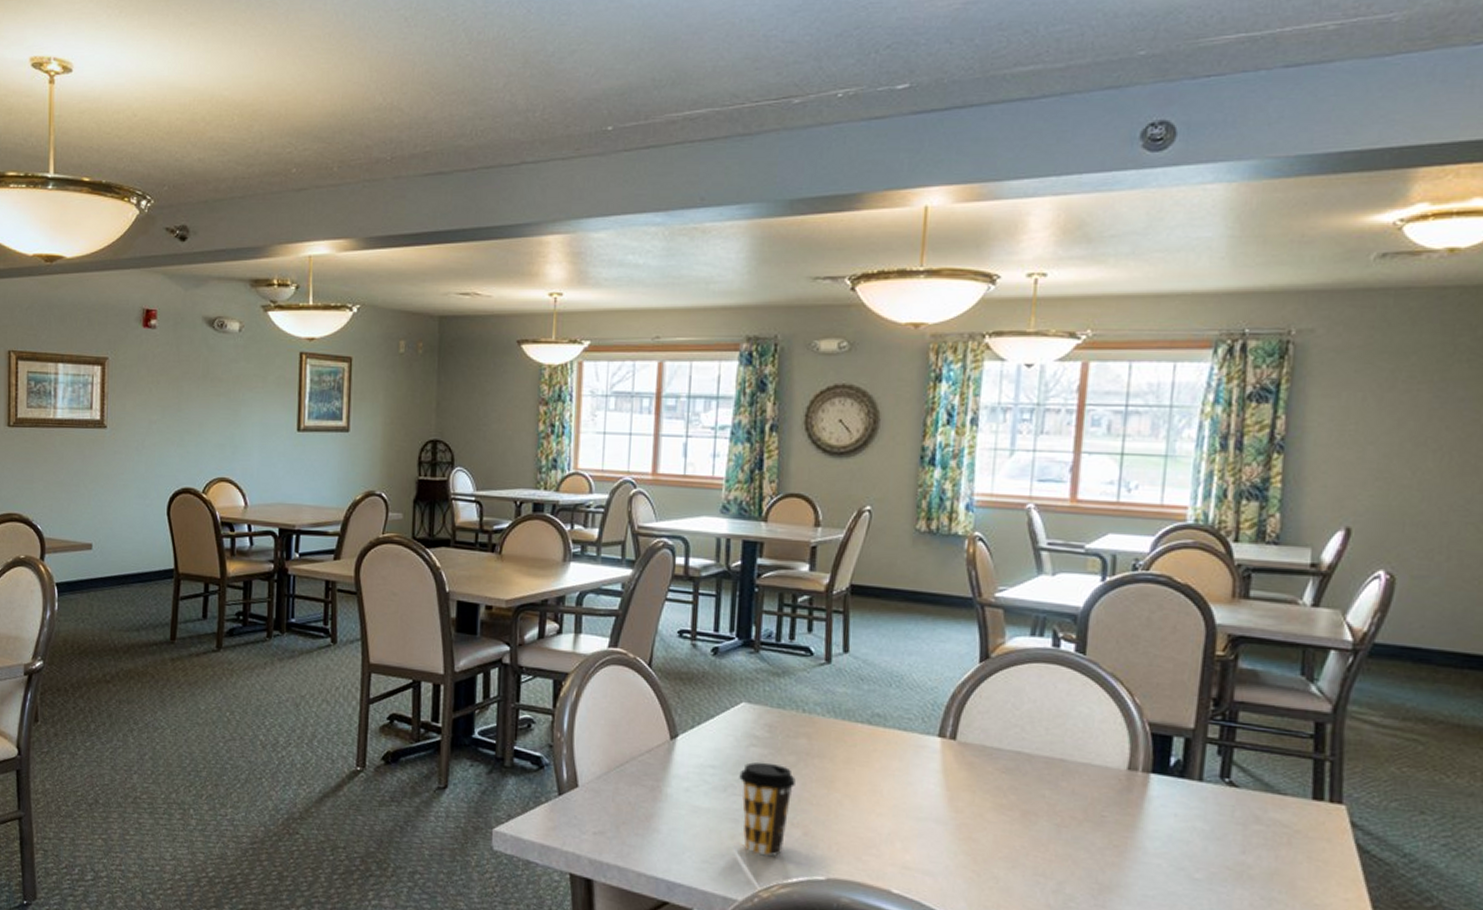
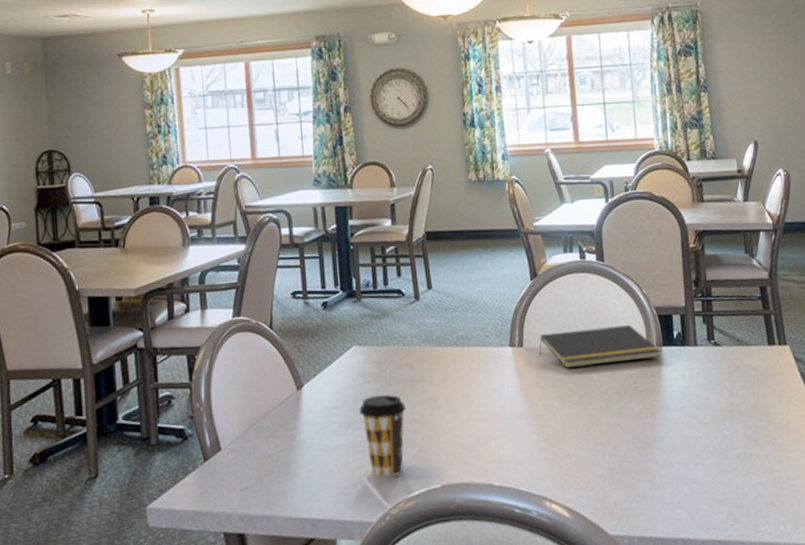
notepad: none [975,730,1148,786] -> present [538,325,661,368]

